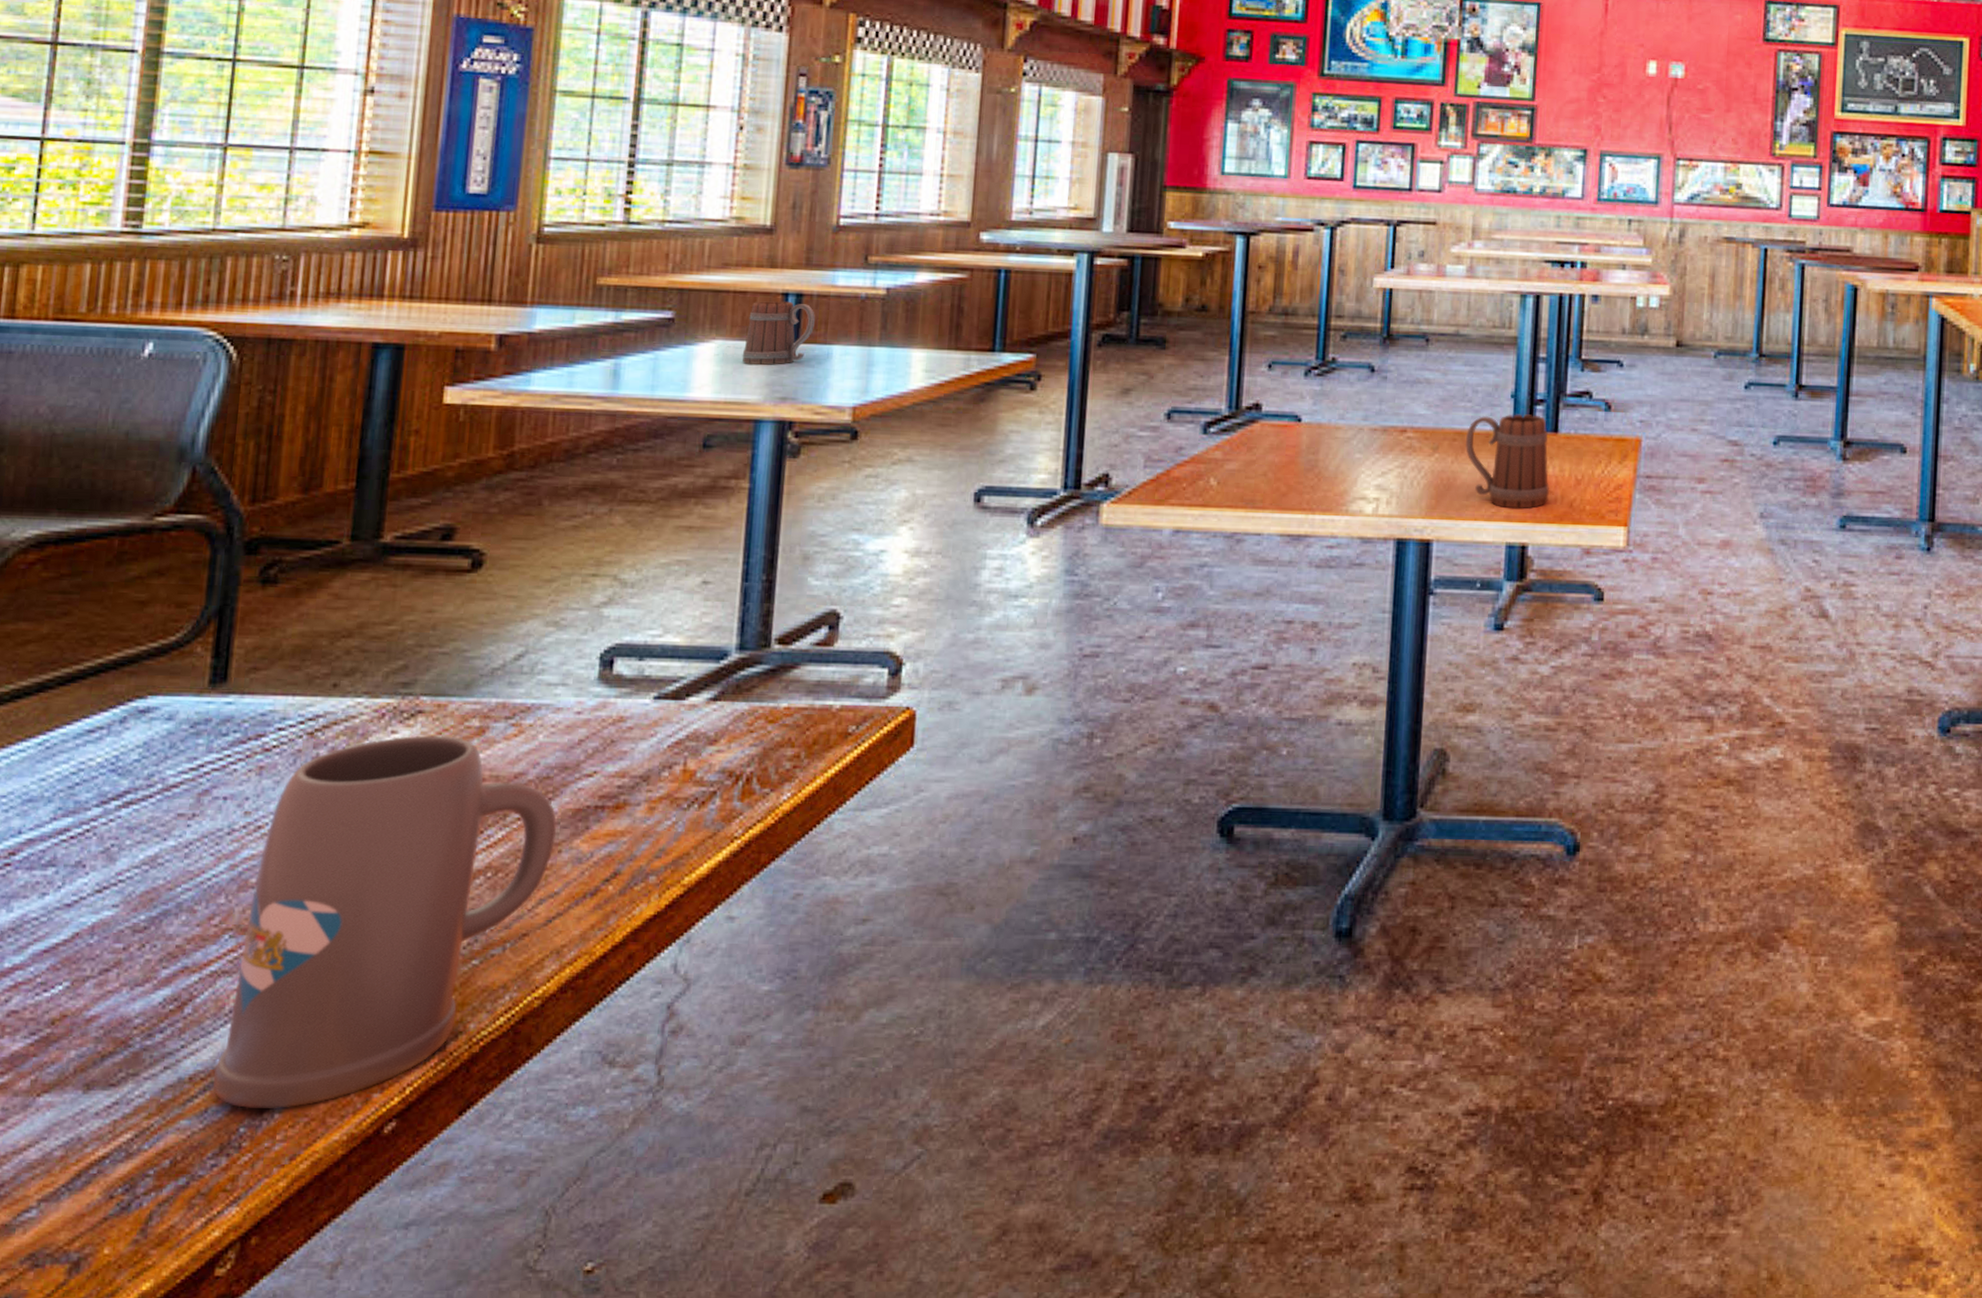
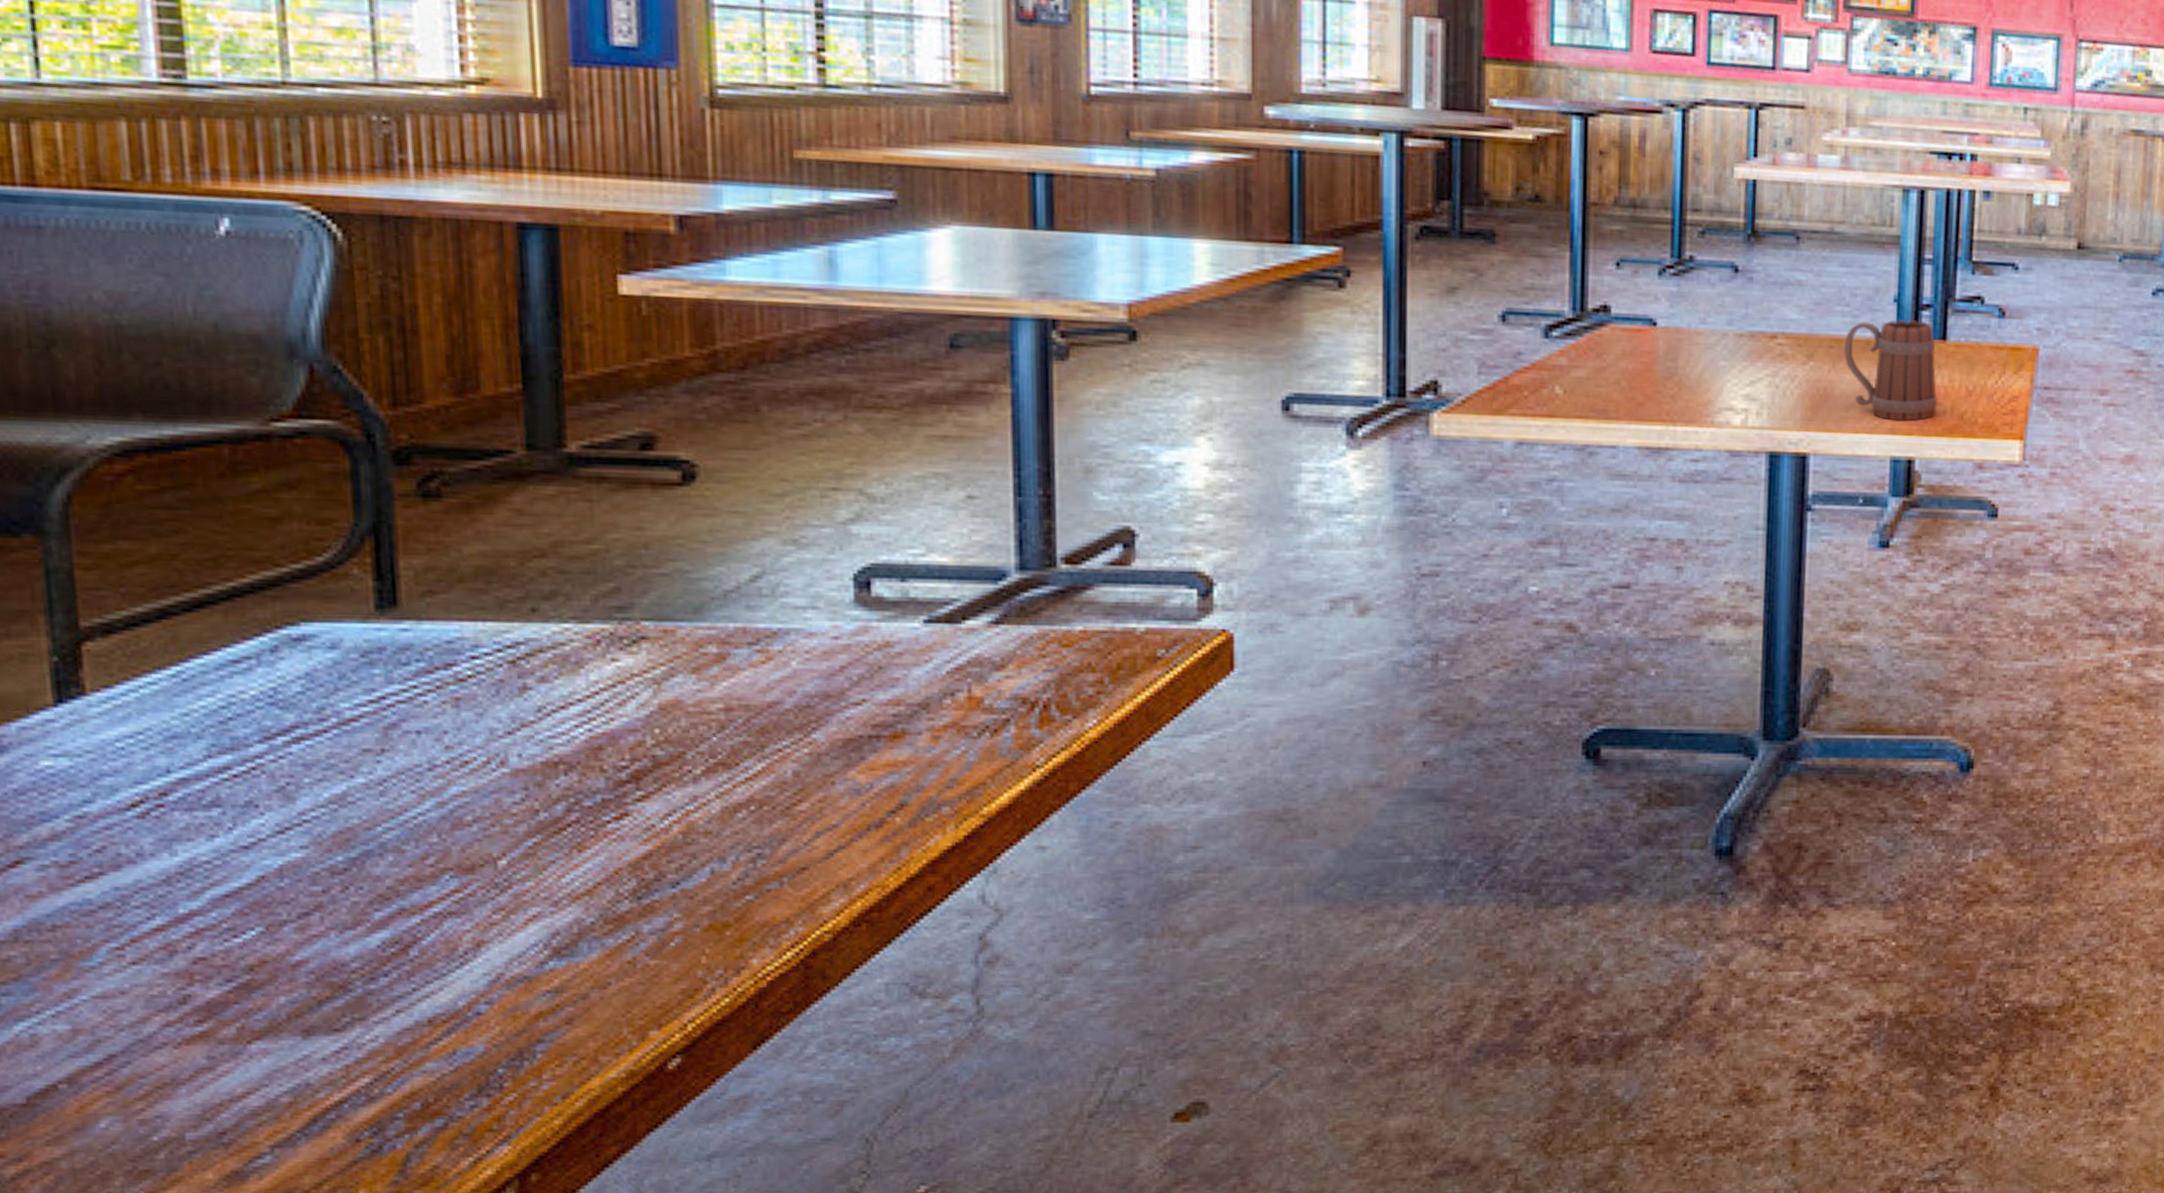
beer mug: present [212,735,557,1110] -> none [456,663,827,1050]
beer mug: present [742,301,815,366] -> none [986,181,1071,256]

